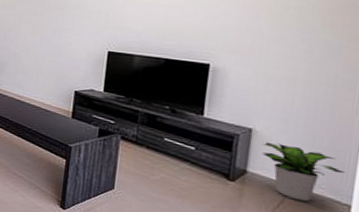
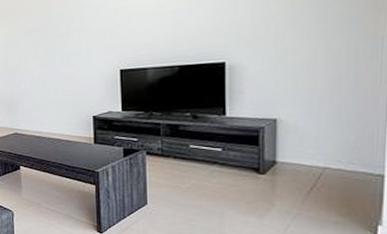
potted plant: present [263,141,345,202] -> none [290,128,374,180]

